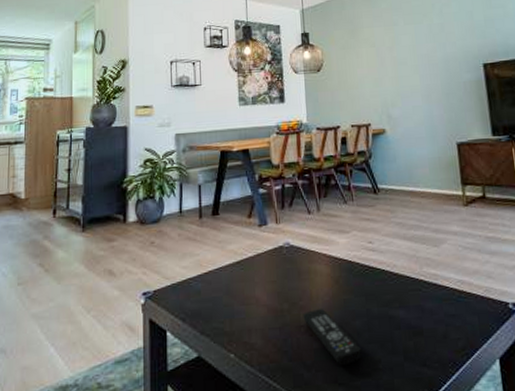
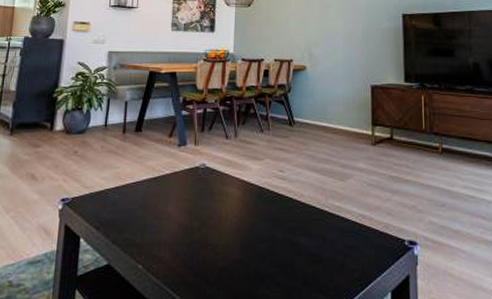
remote control: present [303,309,363,366] -> none [211,230,264,286]

